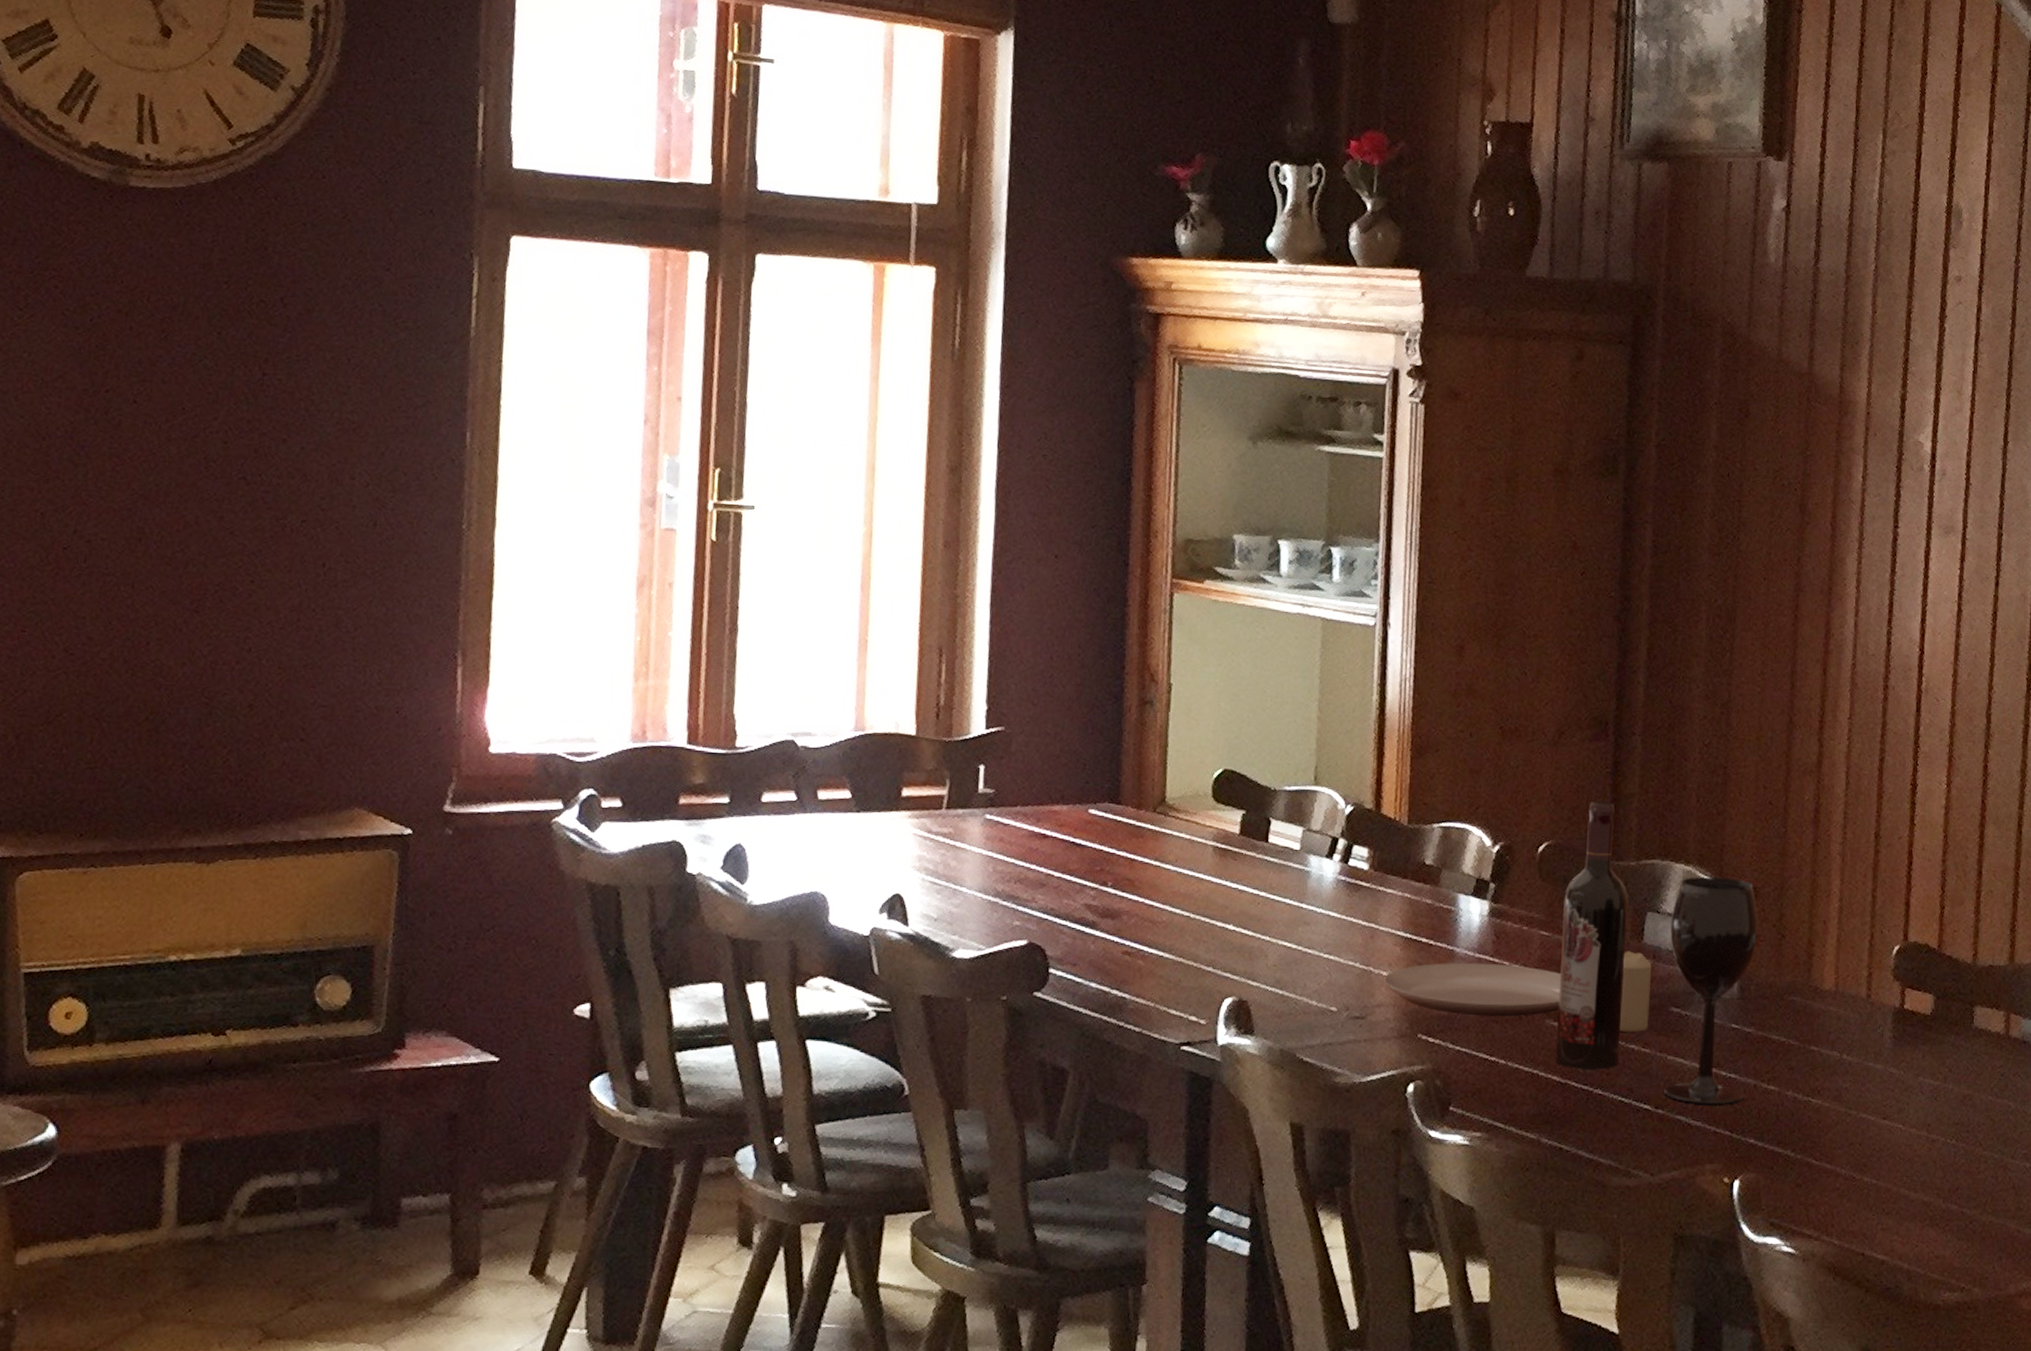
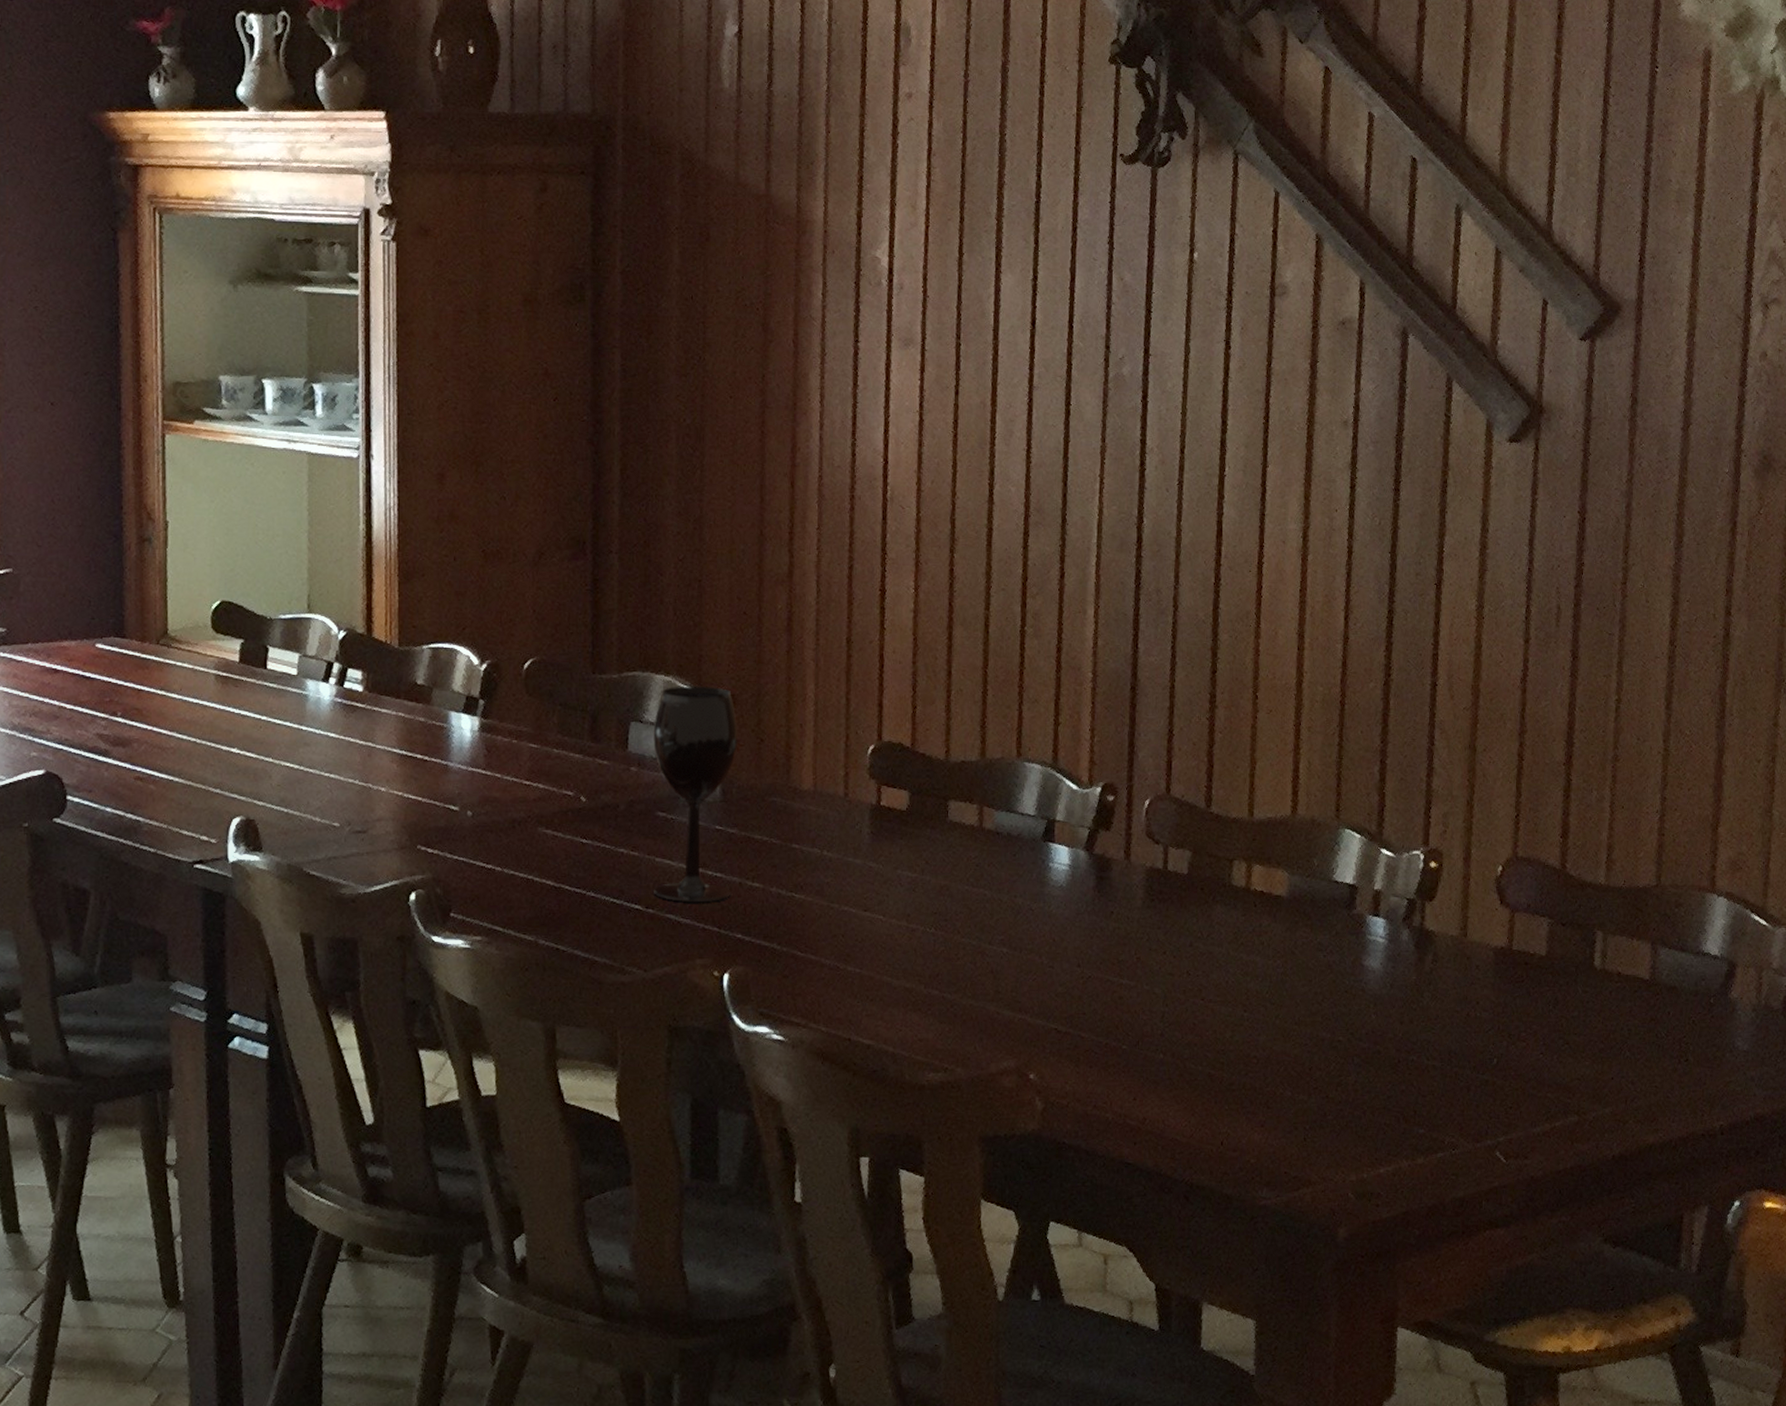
plate: present [1384,962,1561,1017] -> none [383,776,550,827]
wine bottle: present [1554,800,1629,1070] -> none [548,617,613,873]
candle: present [1620,951,1652,1032] -> none [609,759,637,836]

